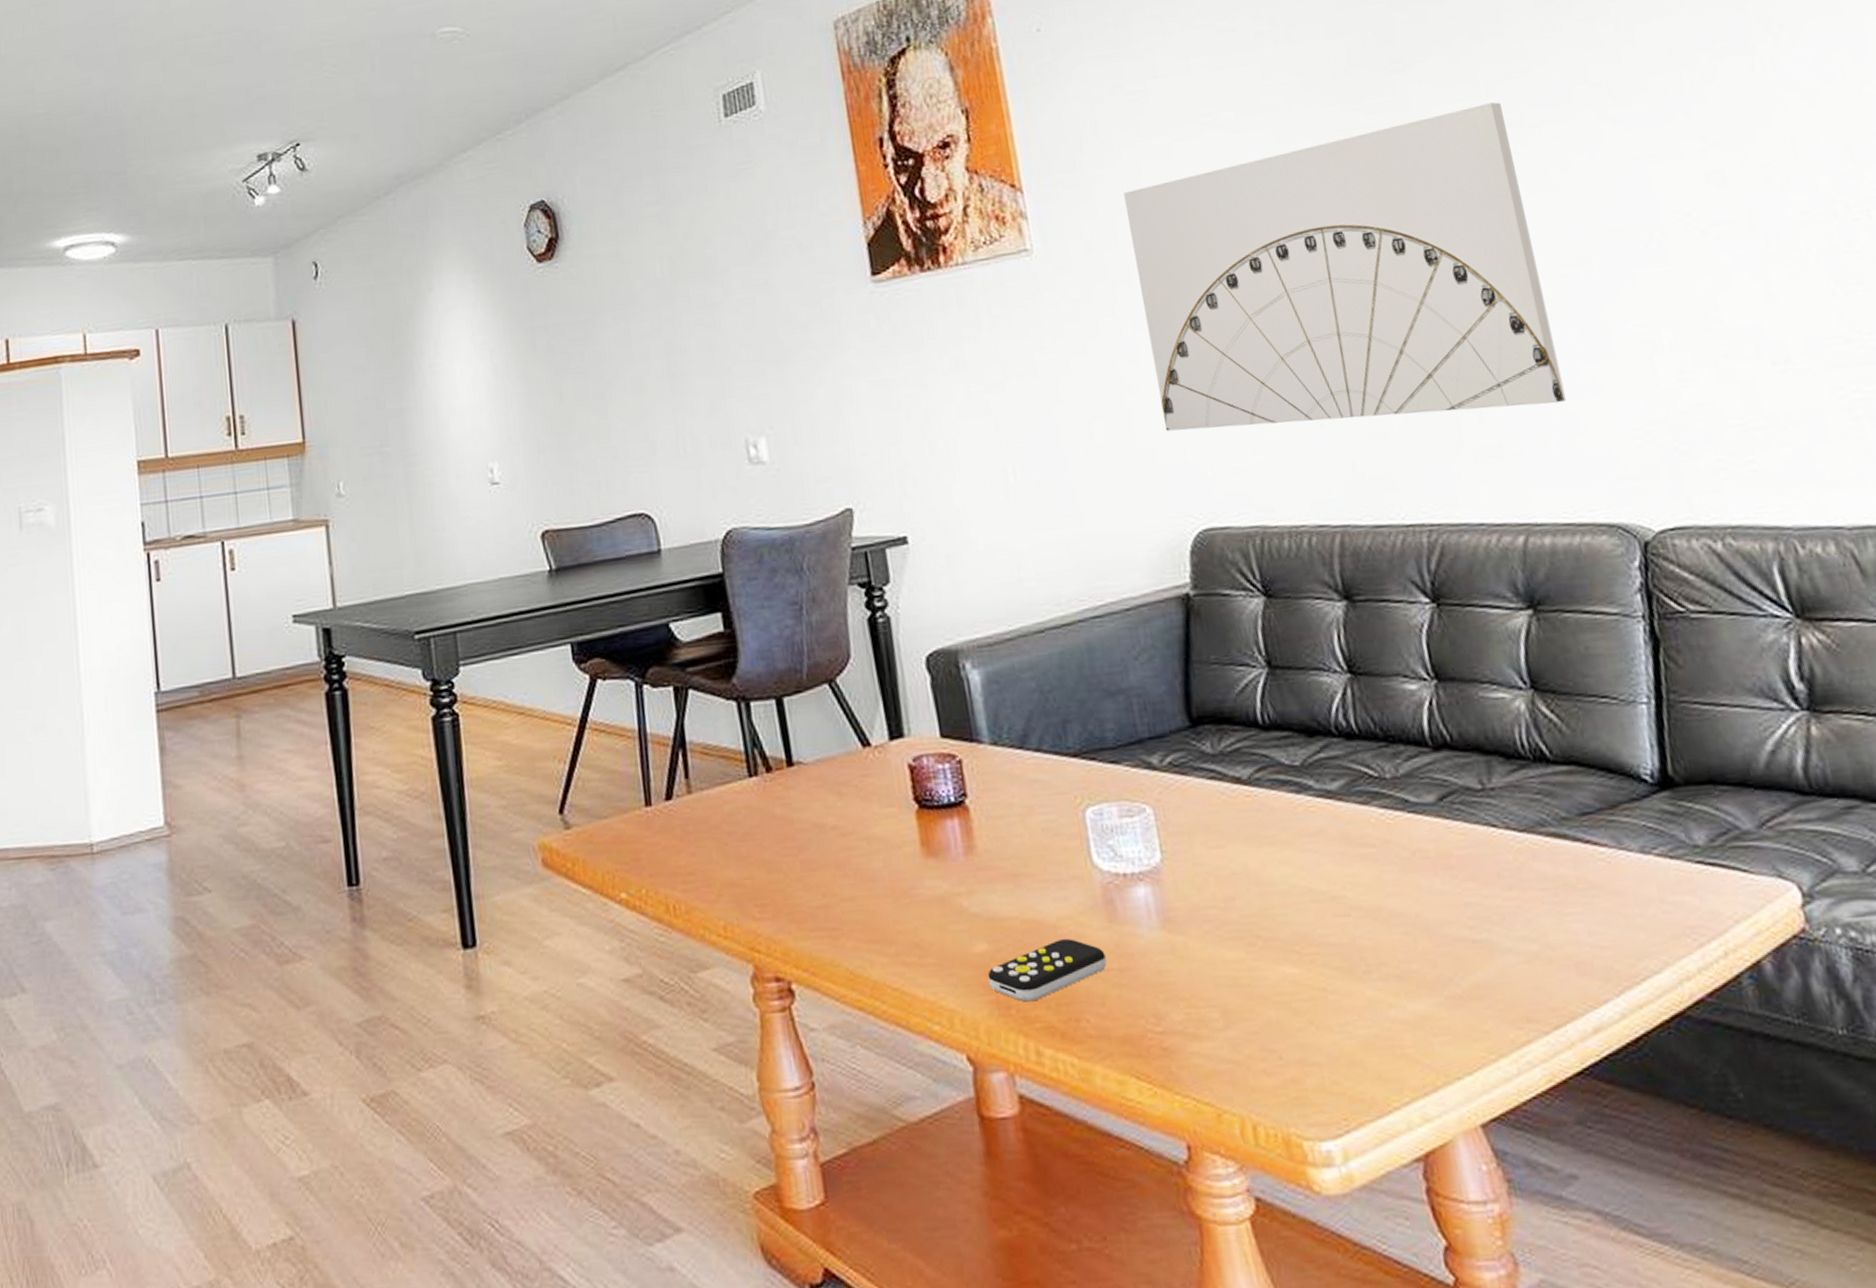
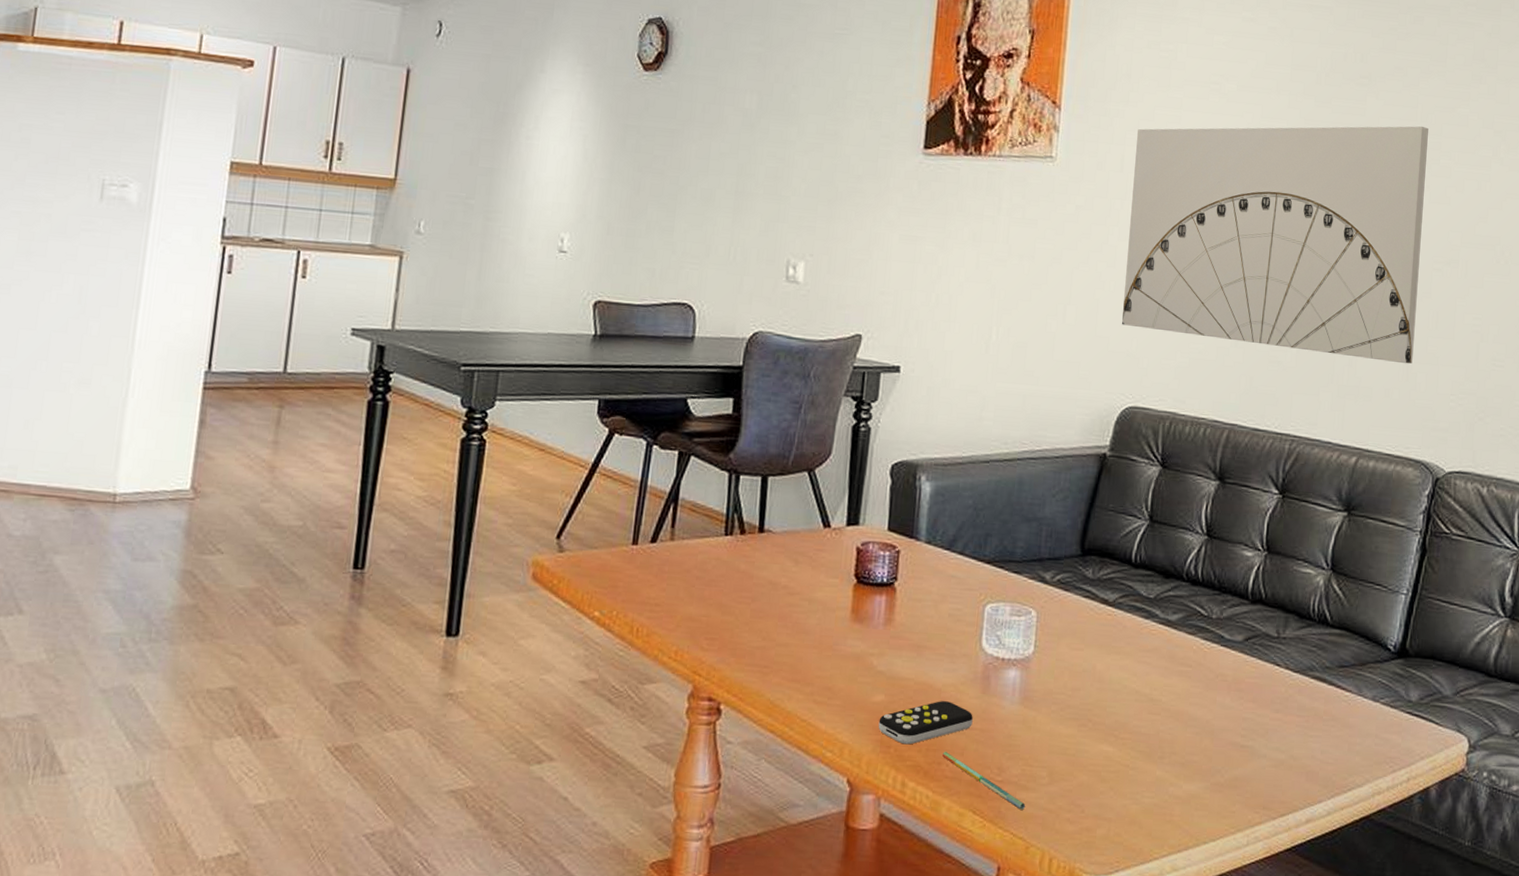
pen: none [1078,1004,1203,1066] -> present [942,752,1025,810]

